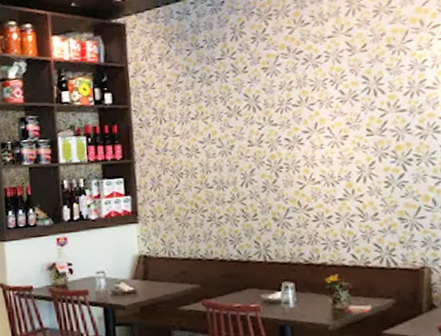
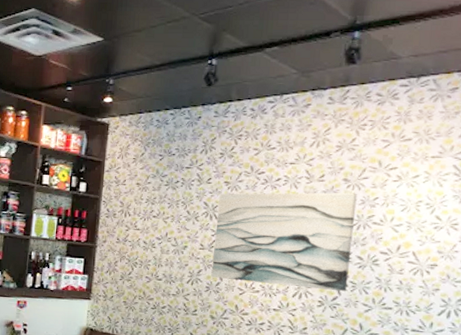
wall art: none [259,58,413,176] -> present [211,192,357,292]

